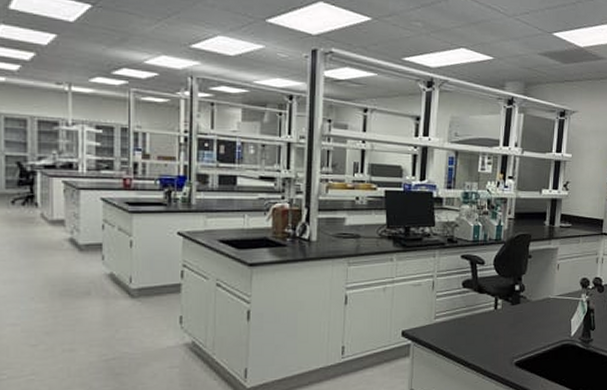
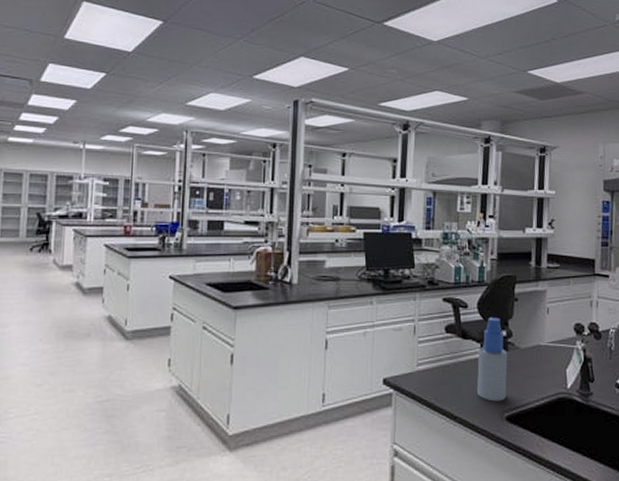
spray bottle: none [490,272,519,350] -> present [477,317,508,402]

